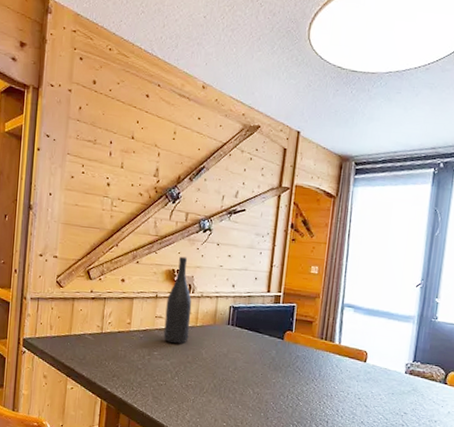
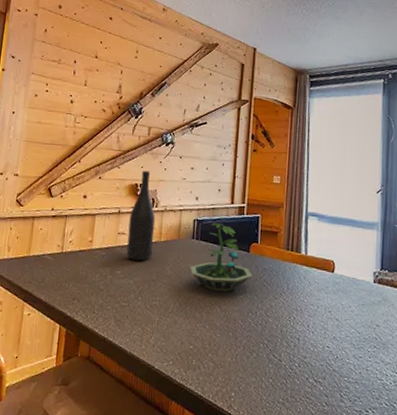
terrarium: none [225,310,286,376] -> present [190,223,253,292]

